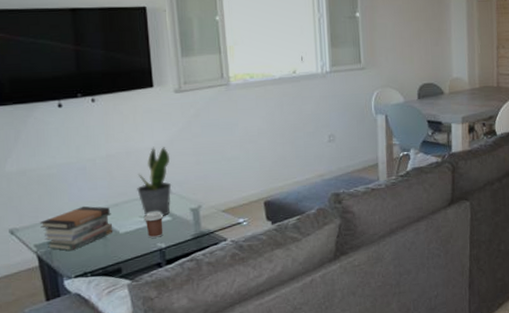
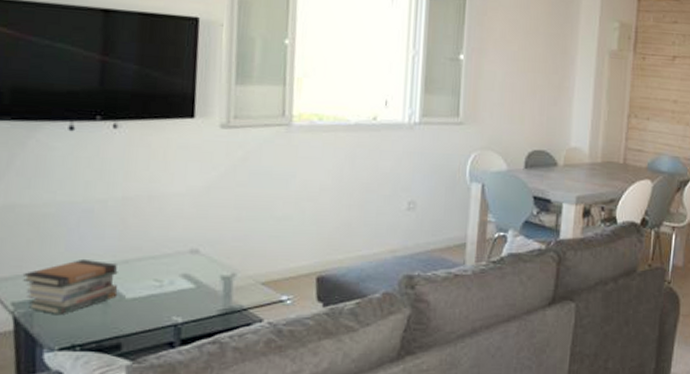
potted plant: present [137,146,172,216] -> none [155,192,204,282]
coffee cup: present [143,211,164,238] -> none [159,274,186,309]

